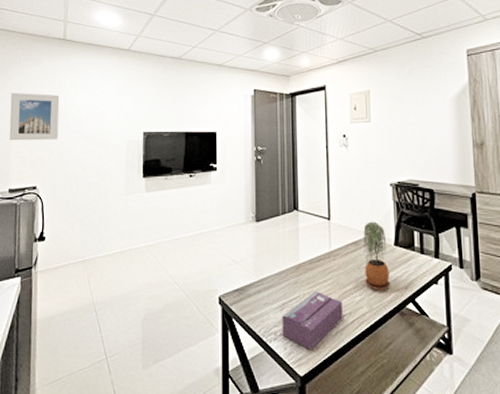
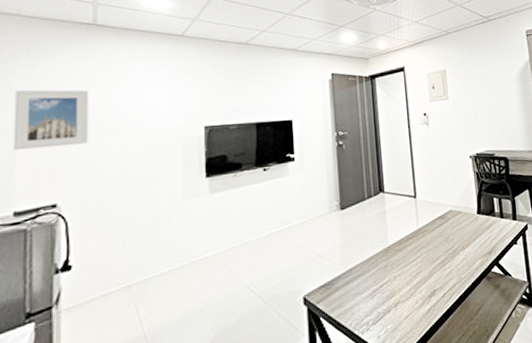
tissue box: present [282,290,343,351] -> none [373,270,435,334]
potted plant: present [362,221,390,291] -> none [448,193,476,260]

